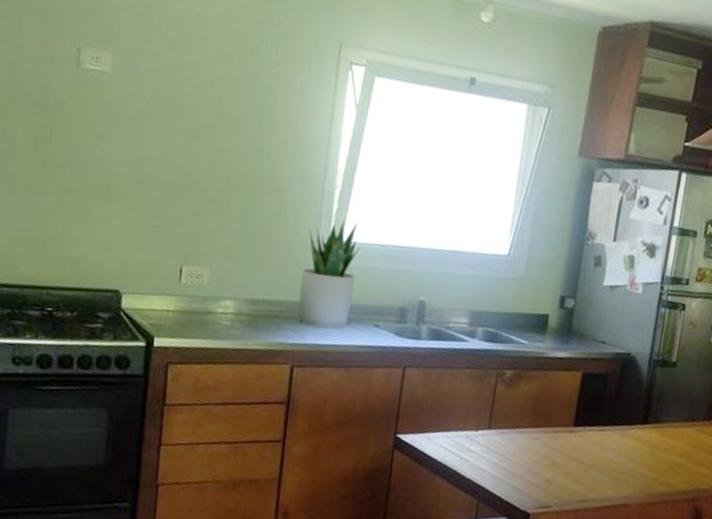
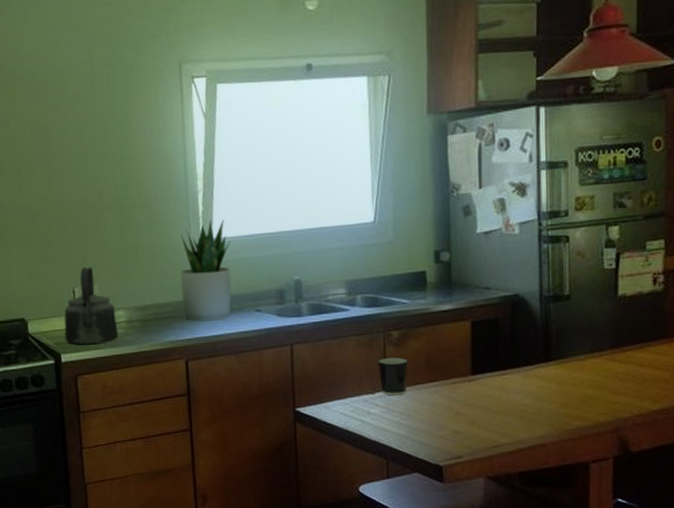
kettle: none [161,244,224,334] -> present [64,266,119,345]
mug: none [485,396,516,437] -> present [377,357,408,396]

